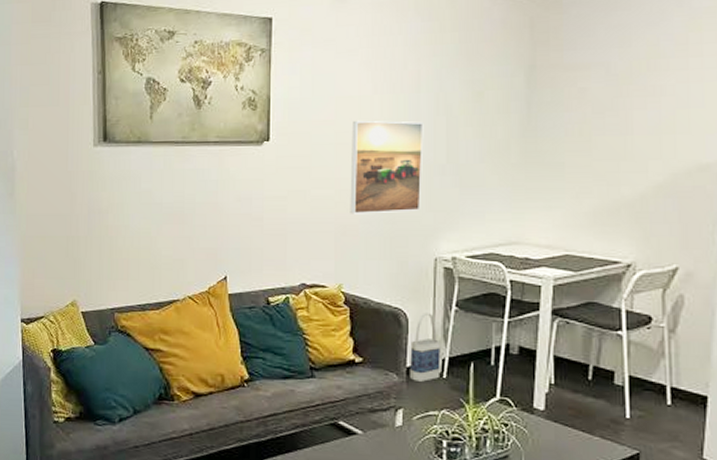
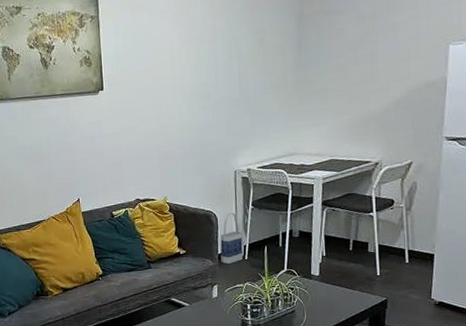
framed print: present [350,120,424,214] -> none [166,66,222,143]

